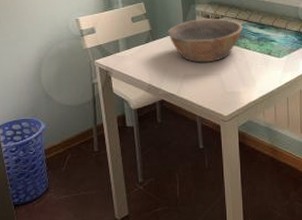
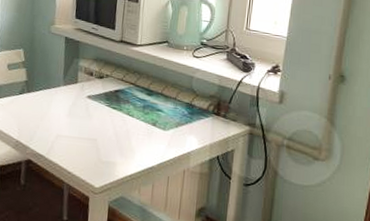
bowl: present [168,18,243,63] -> none [45,75,128,125]

